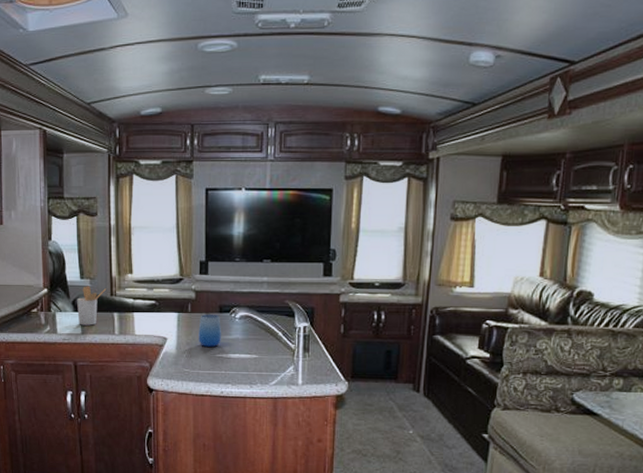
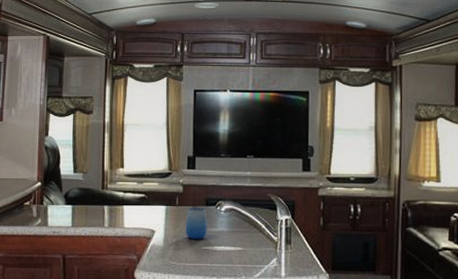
utensil holder: present [77,286,107,326] -> none [69,179,99,218]

